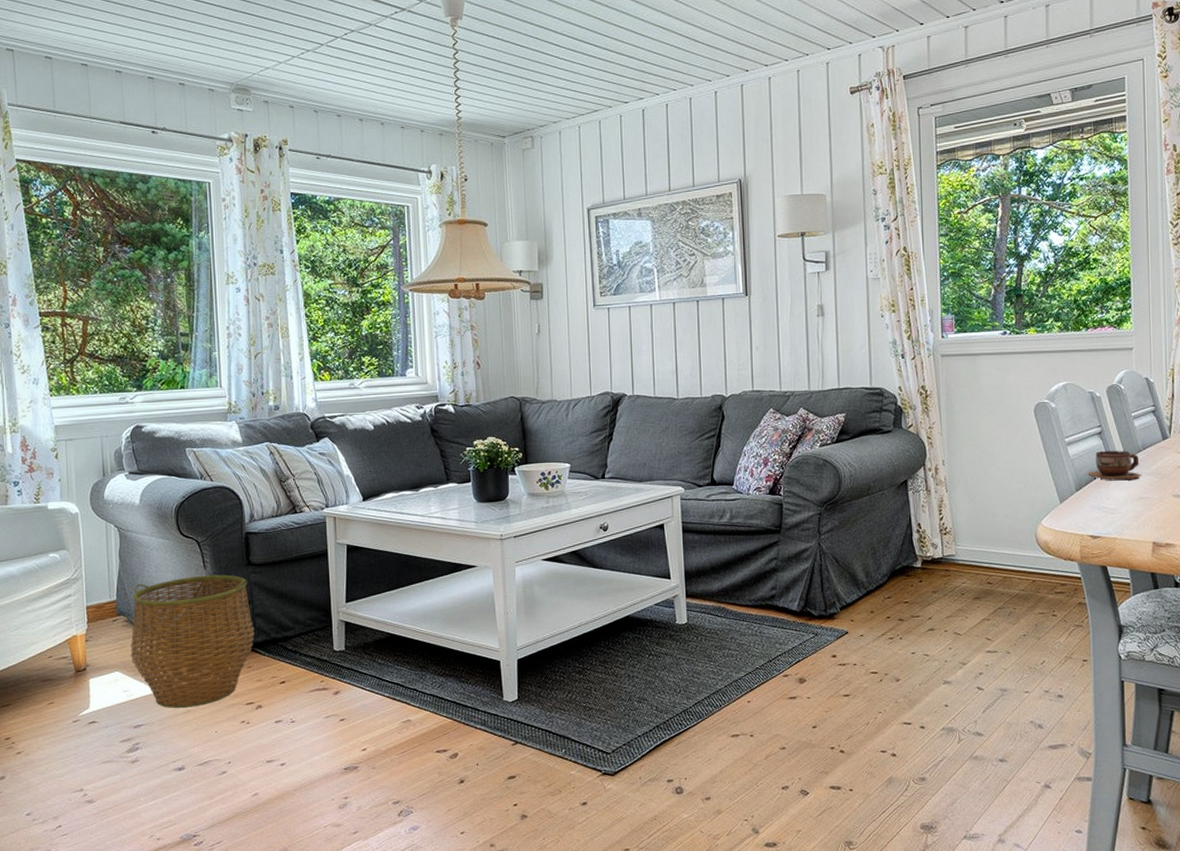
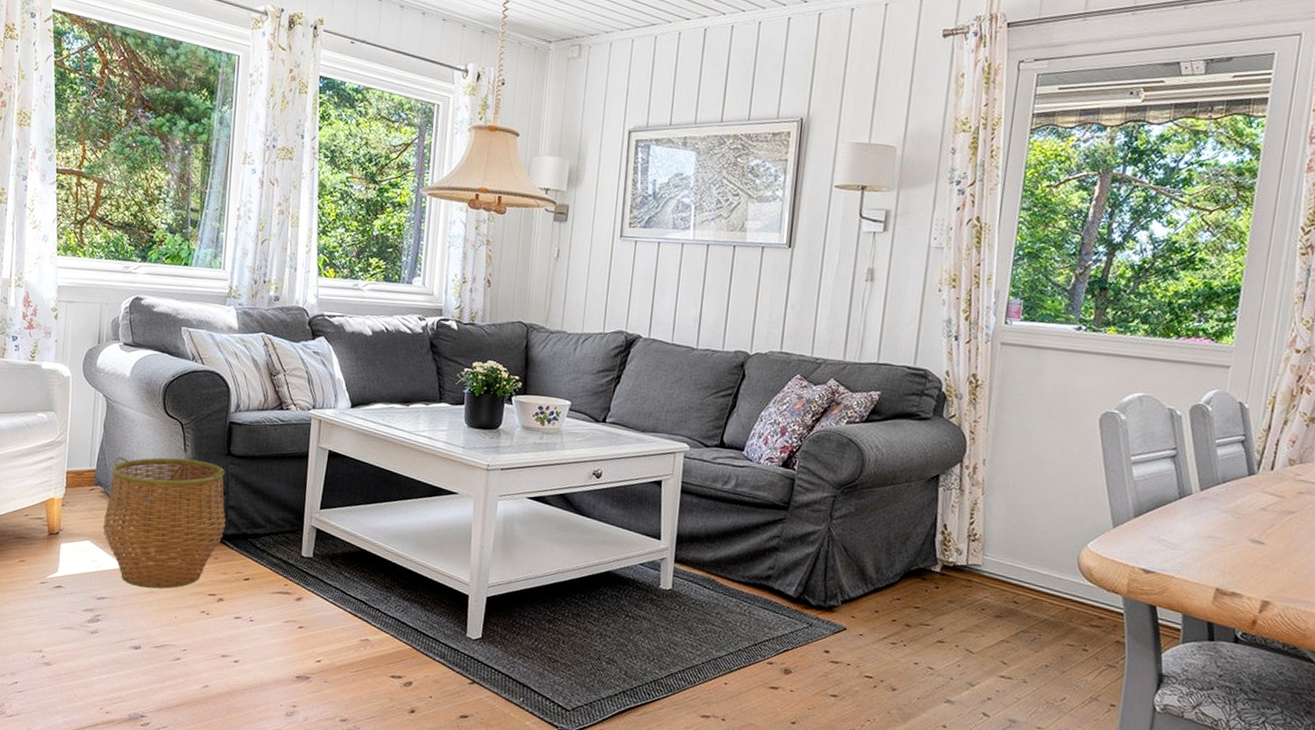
cup: present [1087,450,1142,482] -> none [1151,477,1217,516]

